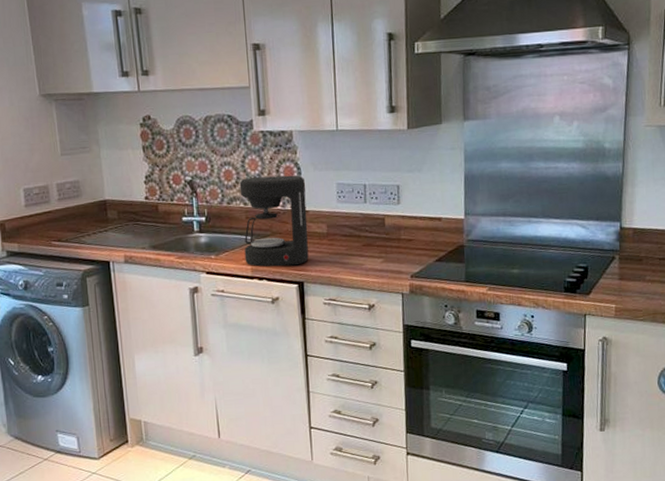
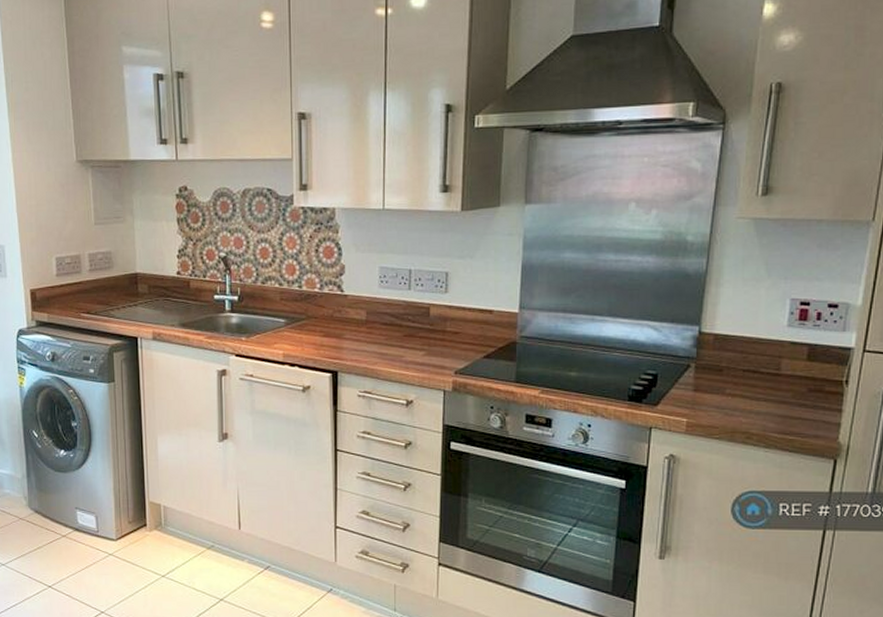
coffee maker: present [239,175,309,267] -> none [275,256,346,353]

